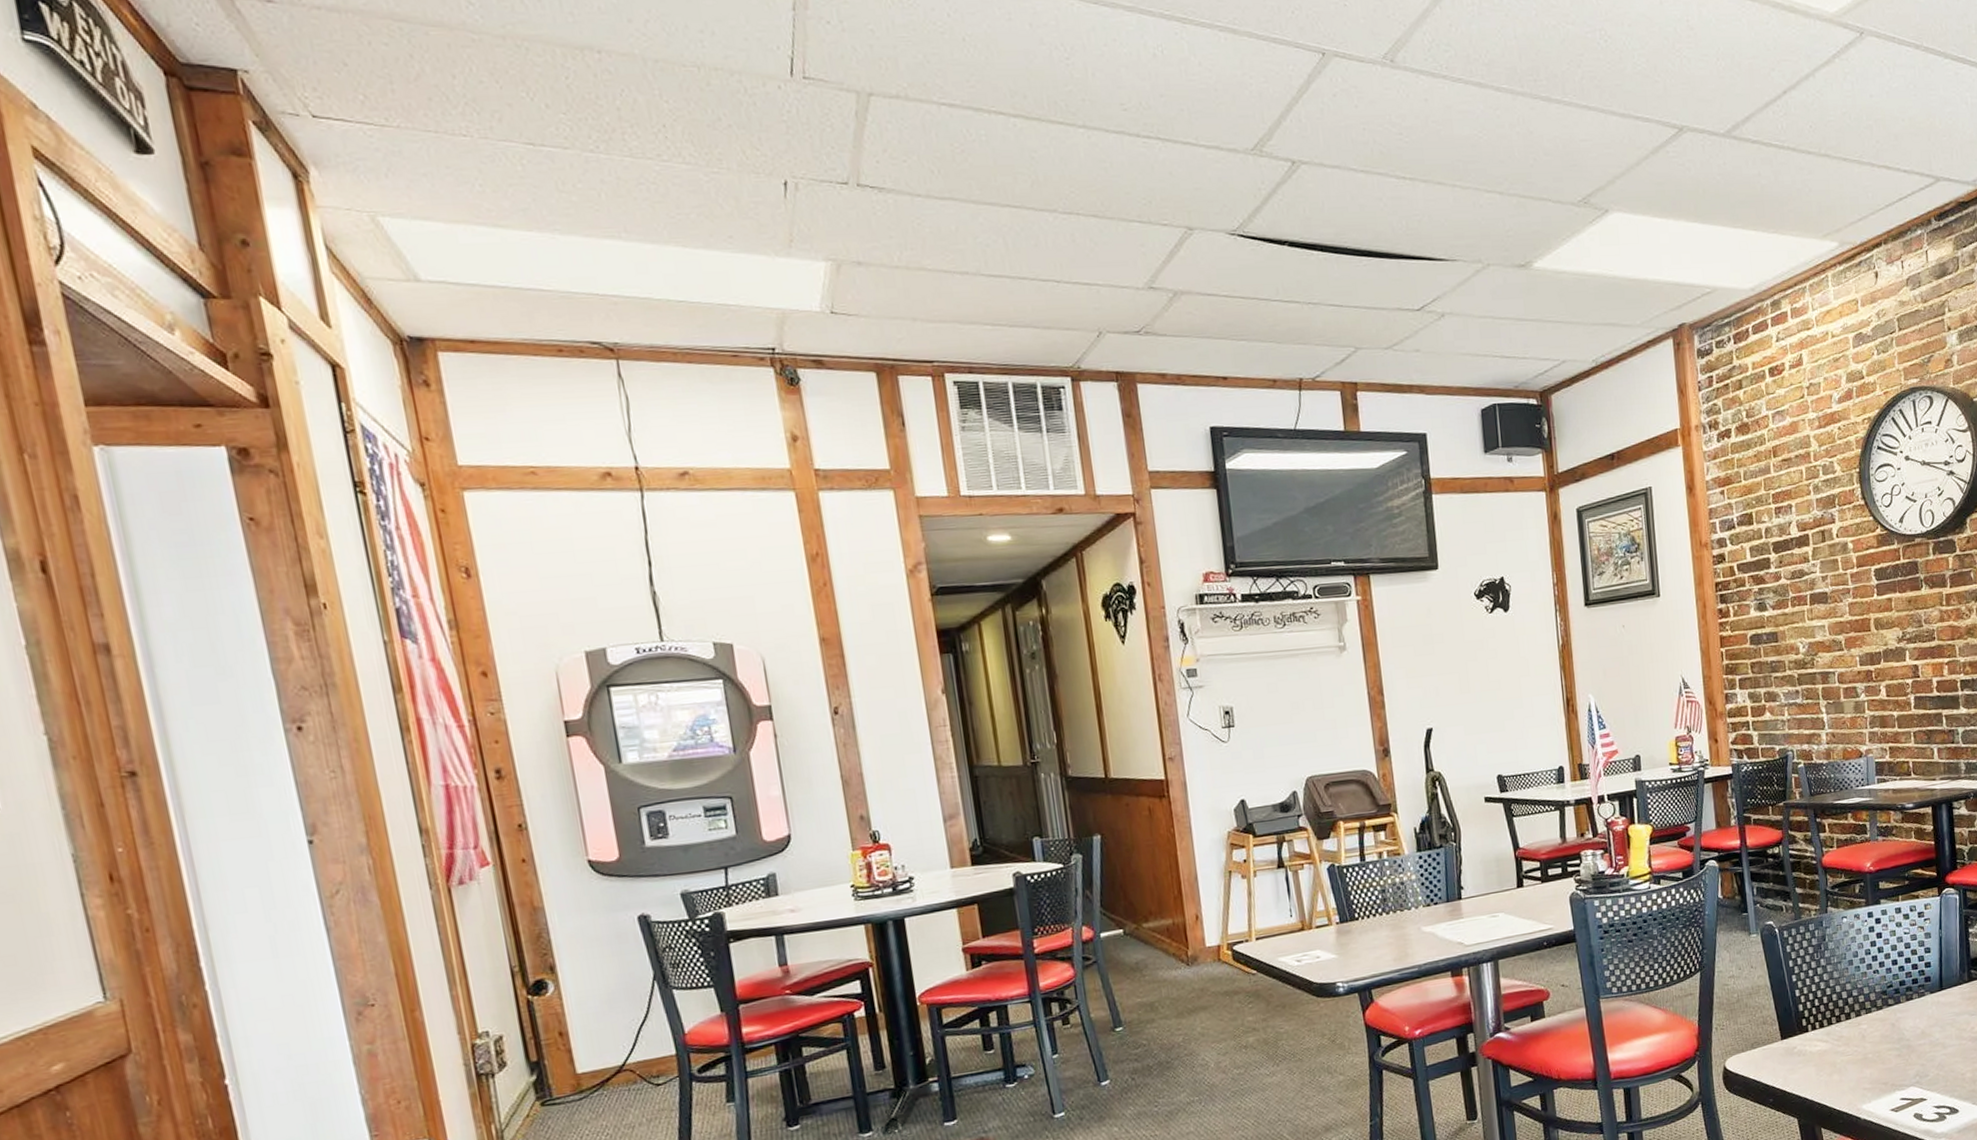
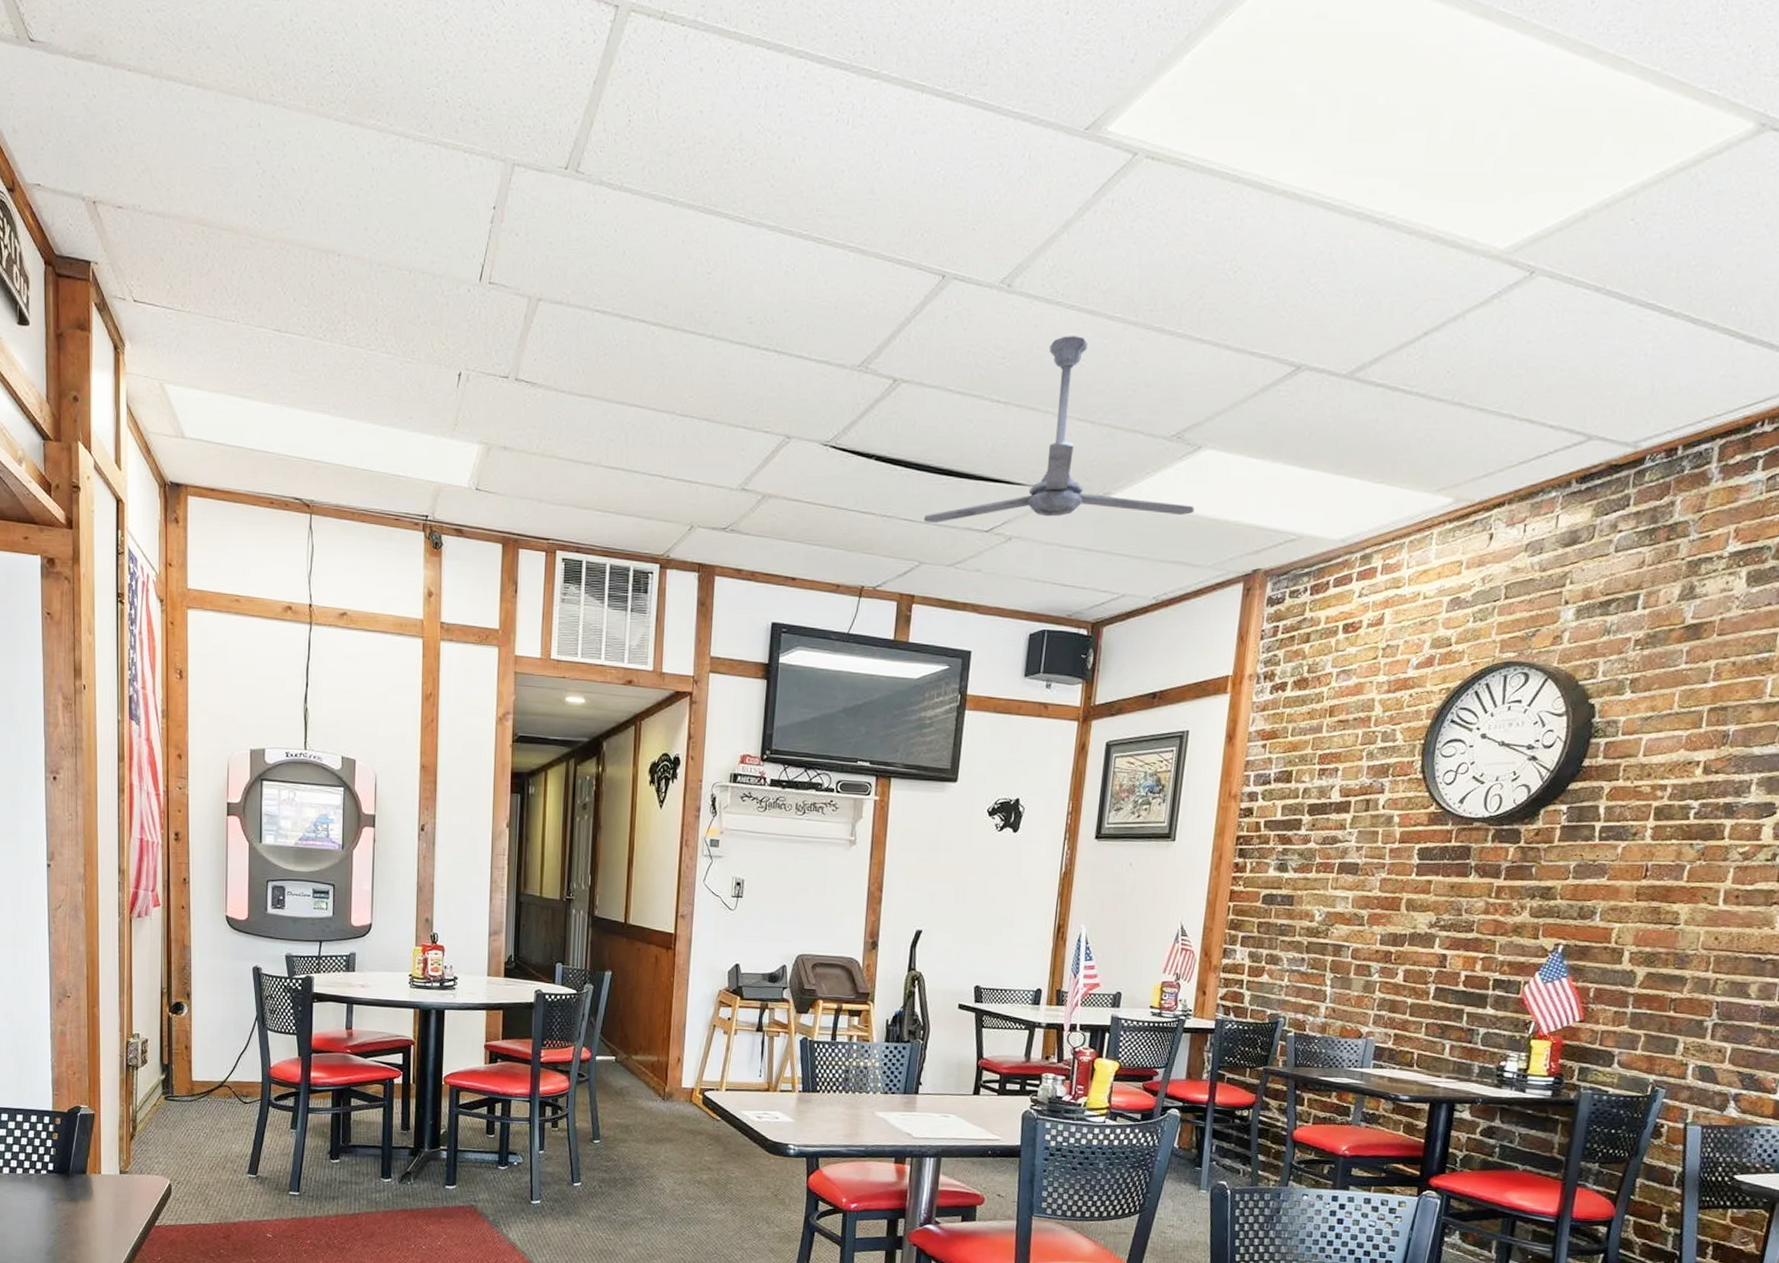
ceiling fan: none [1350,108,1614,307] -> present [923,336,1195,524]

